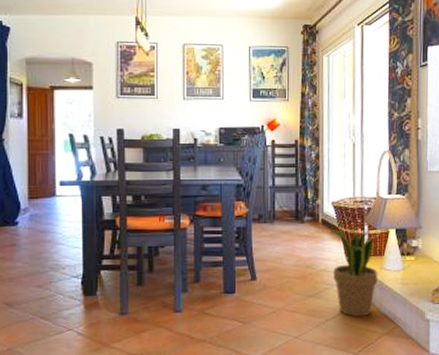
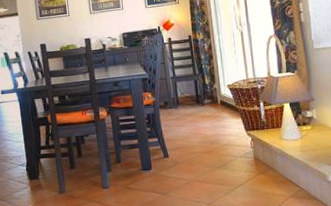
potted plant: present [329,228,381,317] -> none [228,106,278,183]

